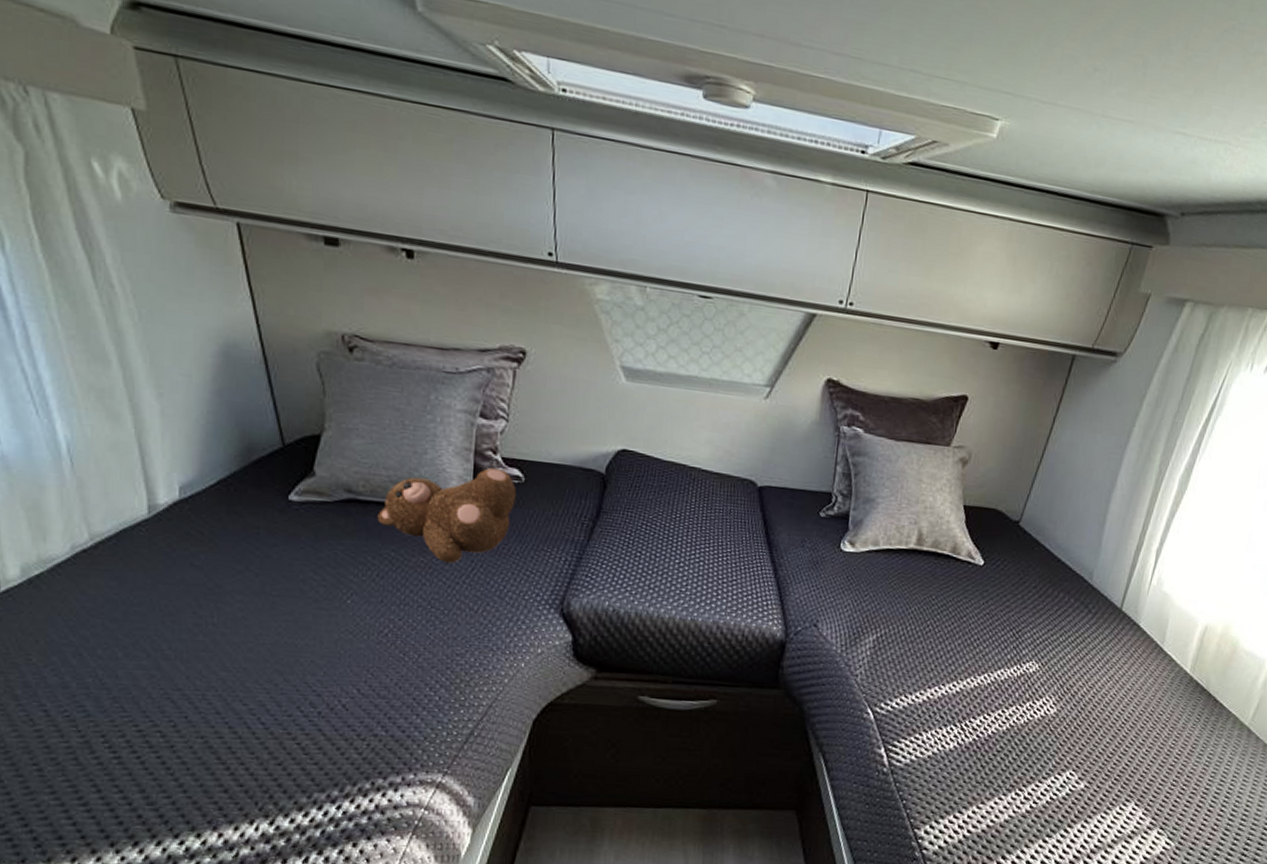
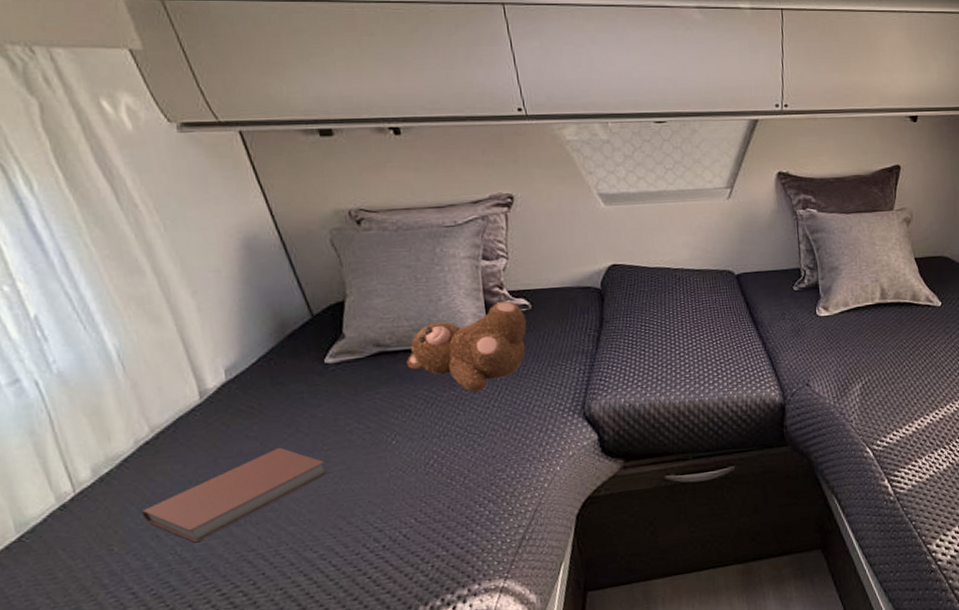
book: none [67,583,273,670] -> present [141,447,329,543]

